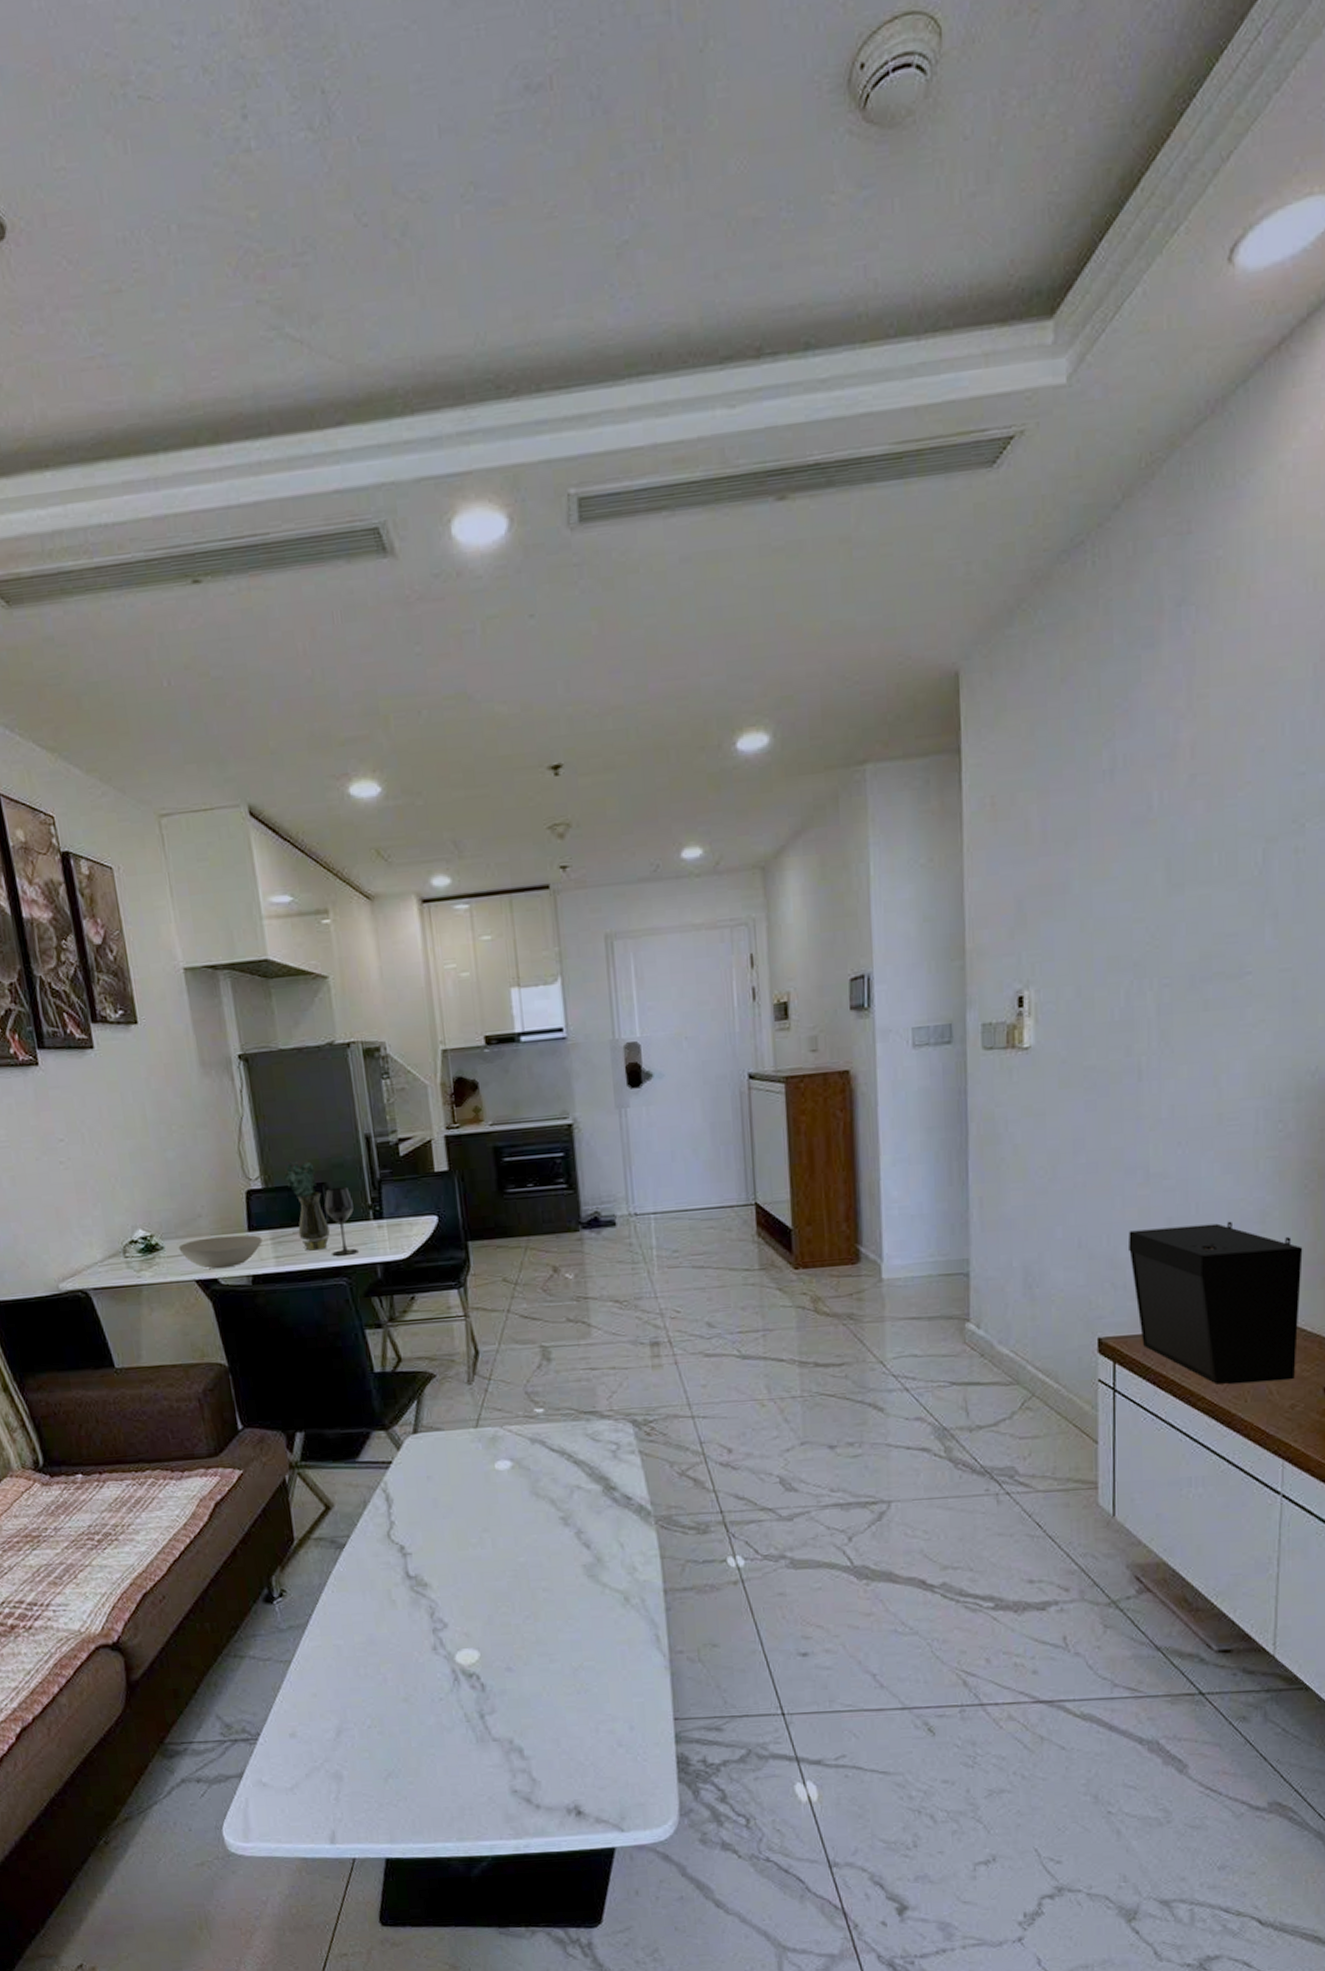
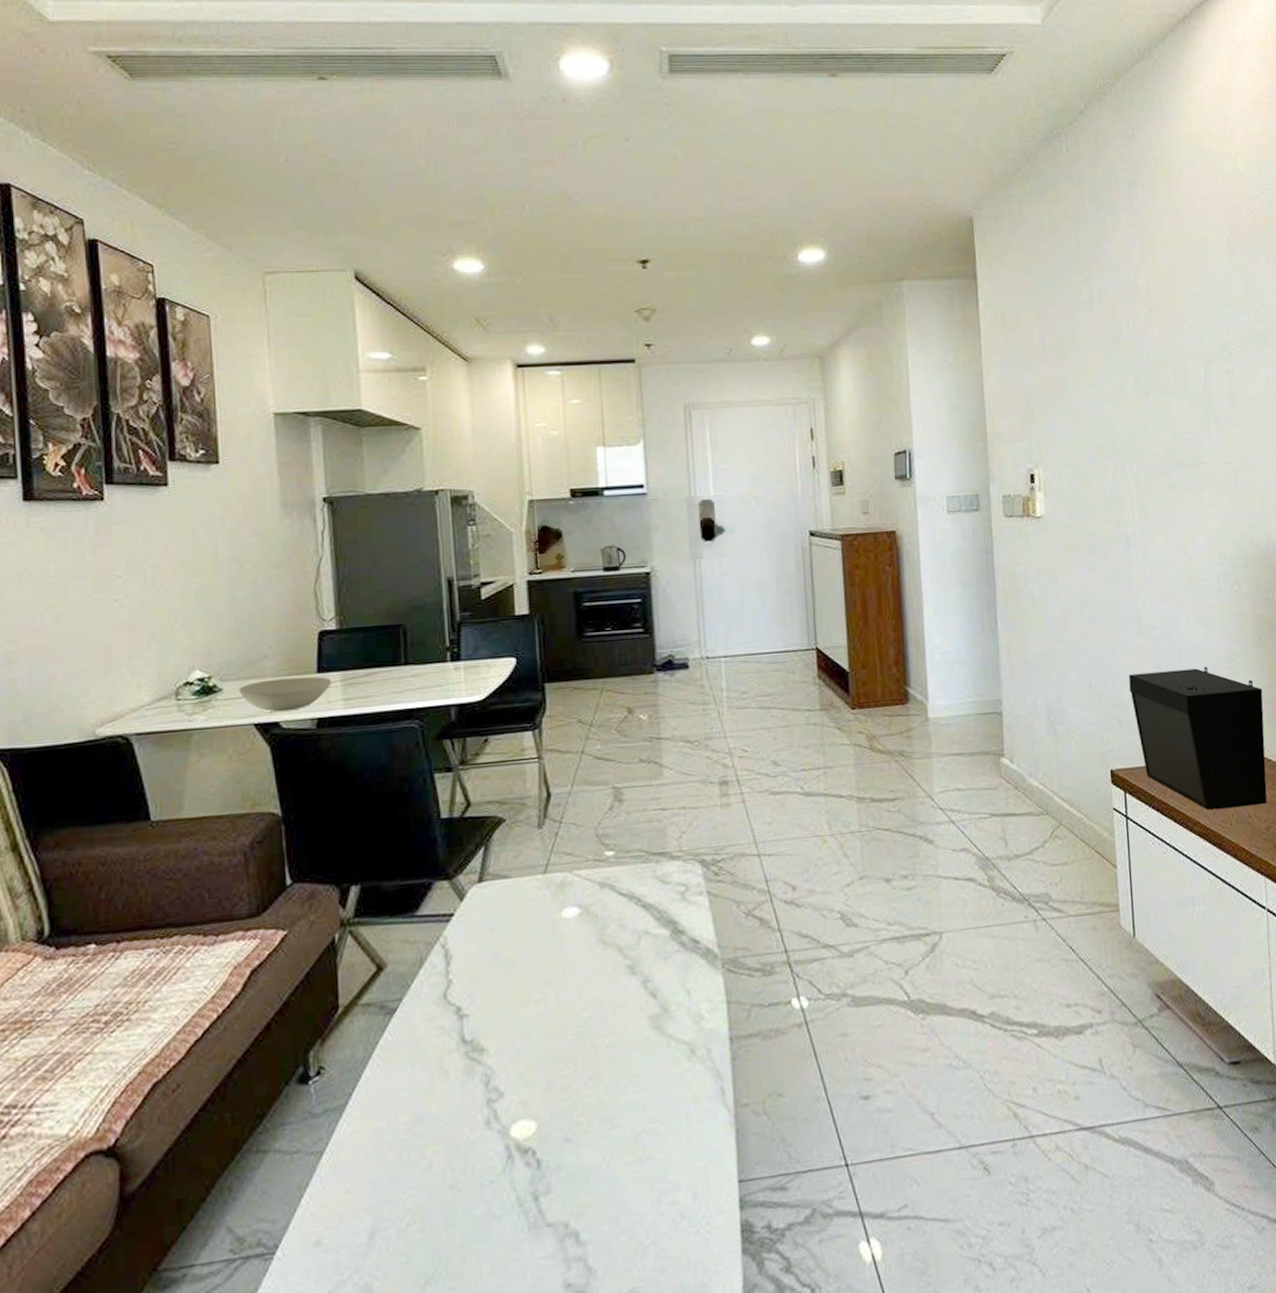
vase: present [284,1160,330,1251] -> none [360,601,404,693]
wineglass: present [324,1186,358,1256] -> none [401,628,433,698]
kettle: none [519,1095,547,1126] -> present [600,545,627,573]

